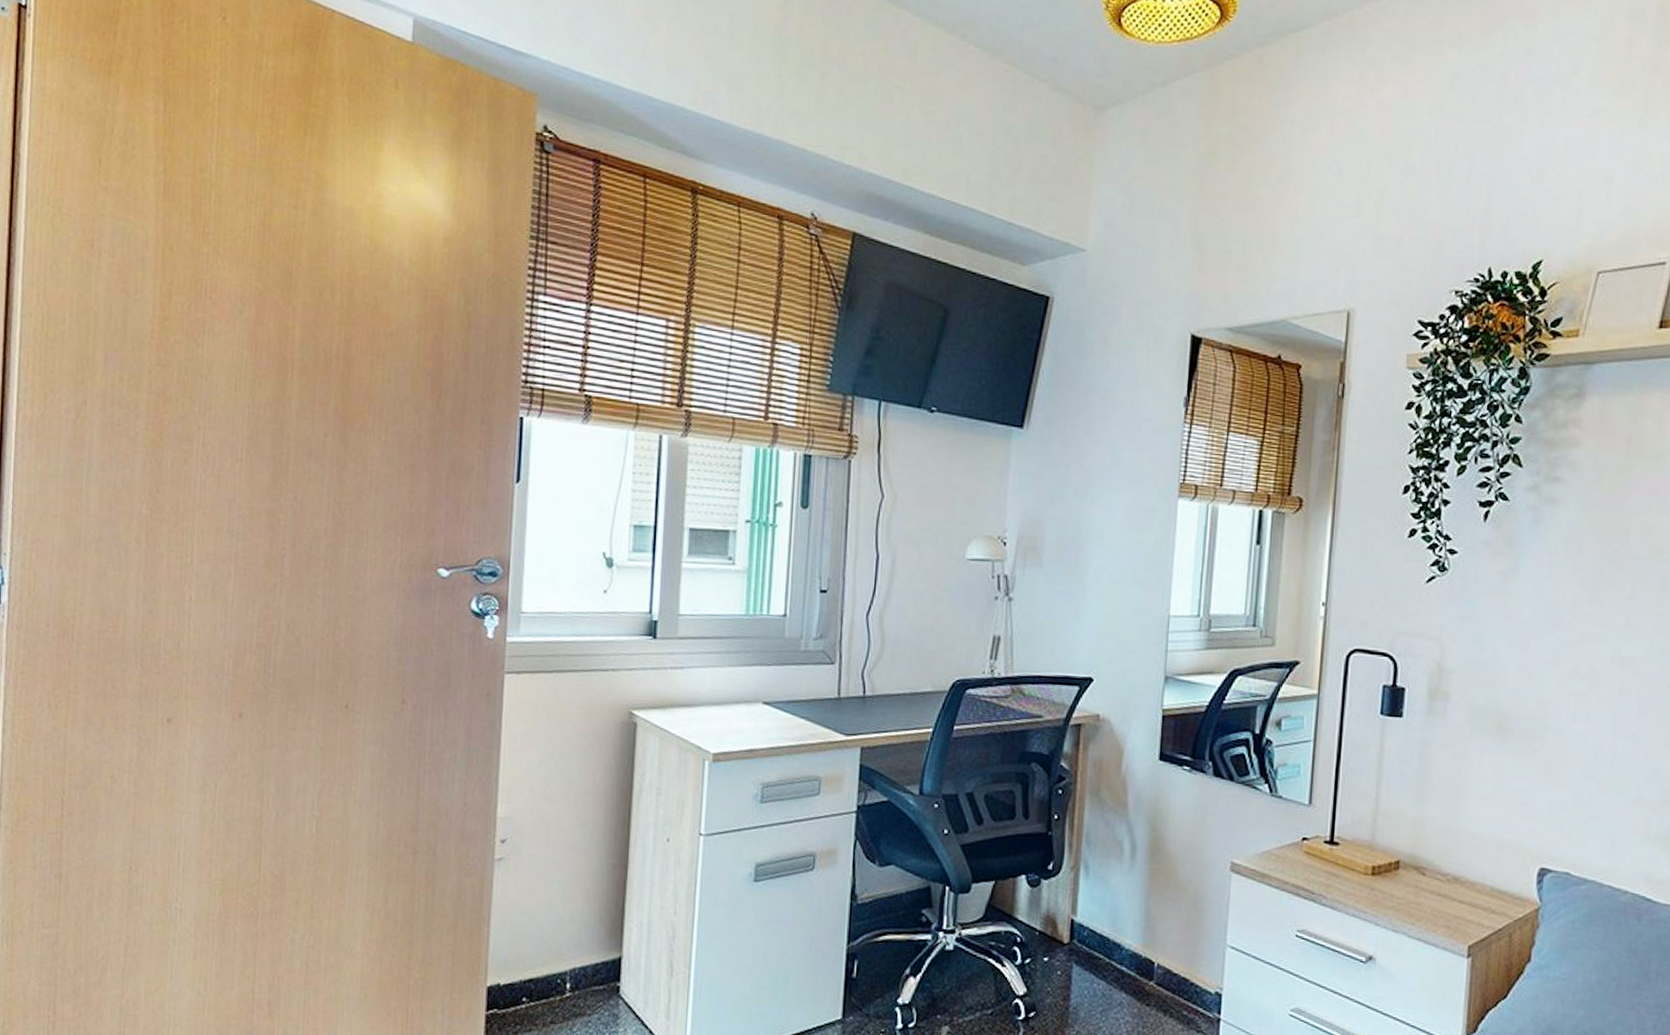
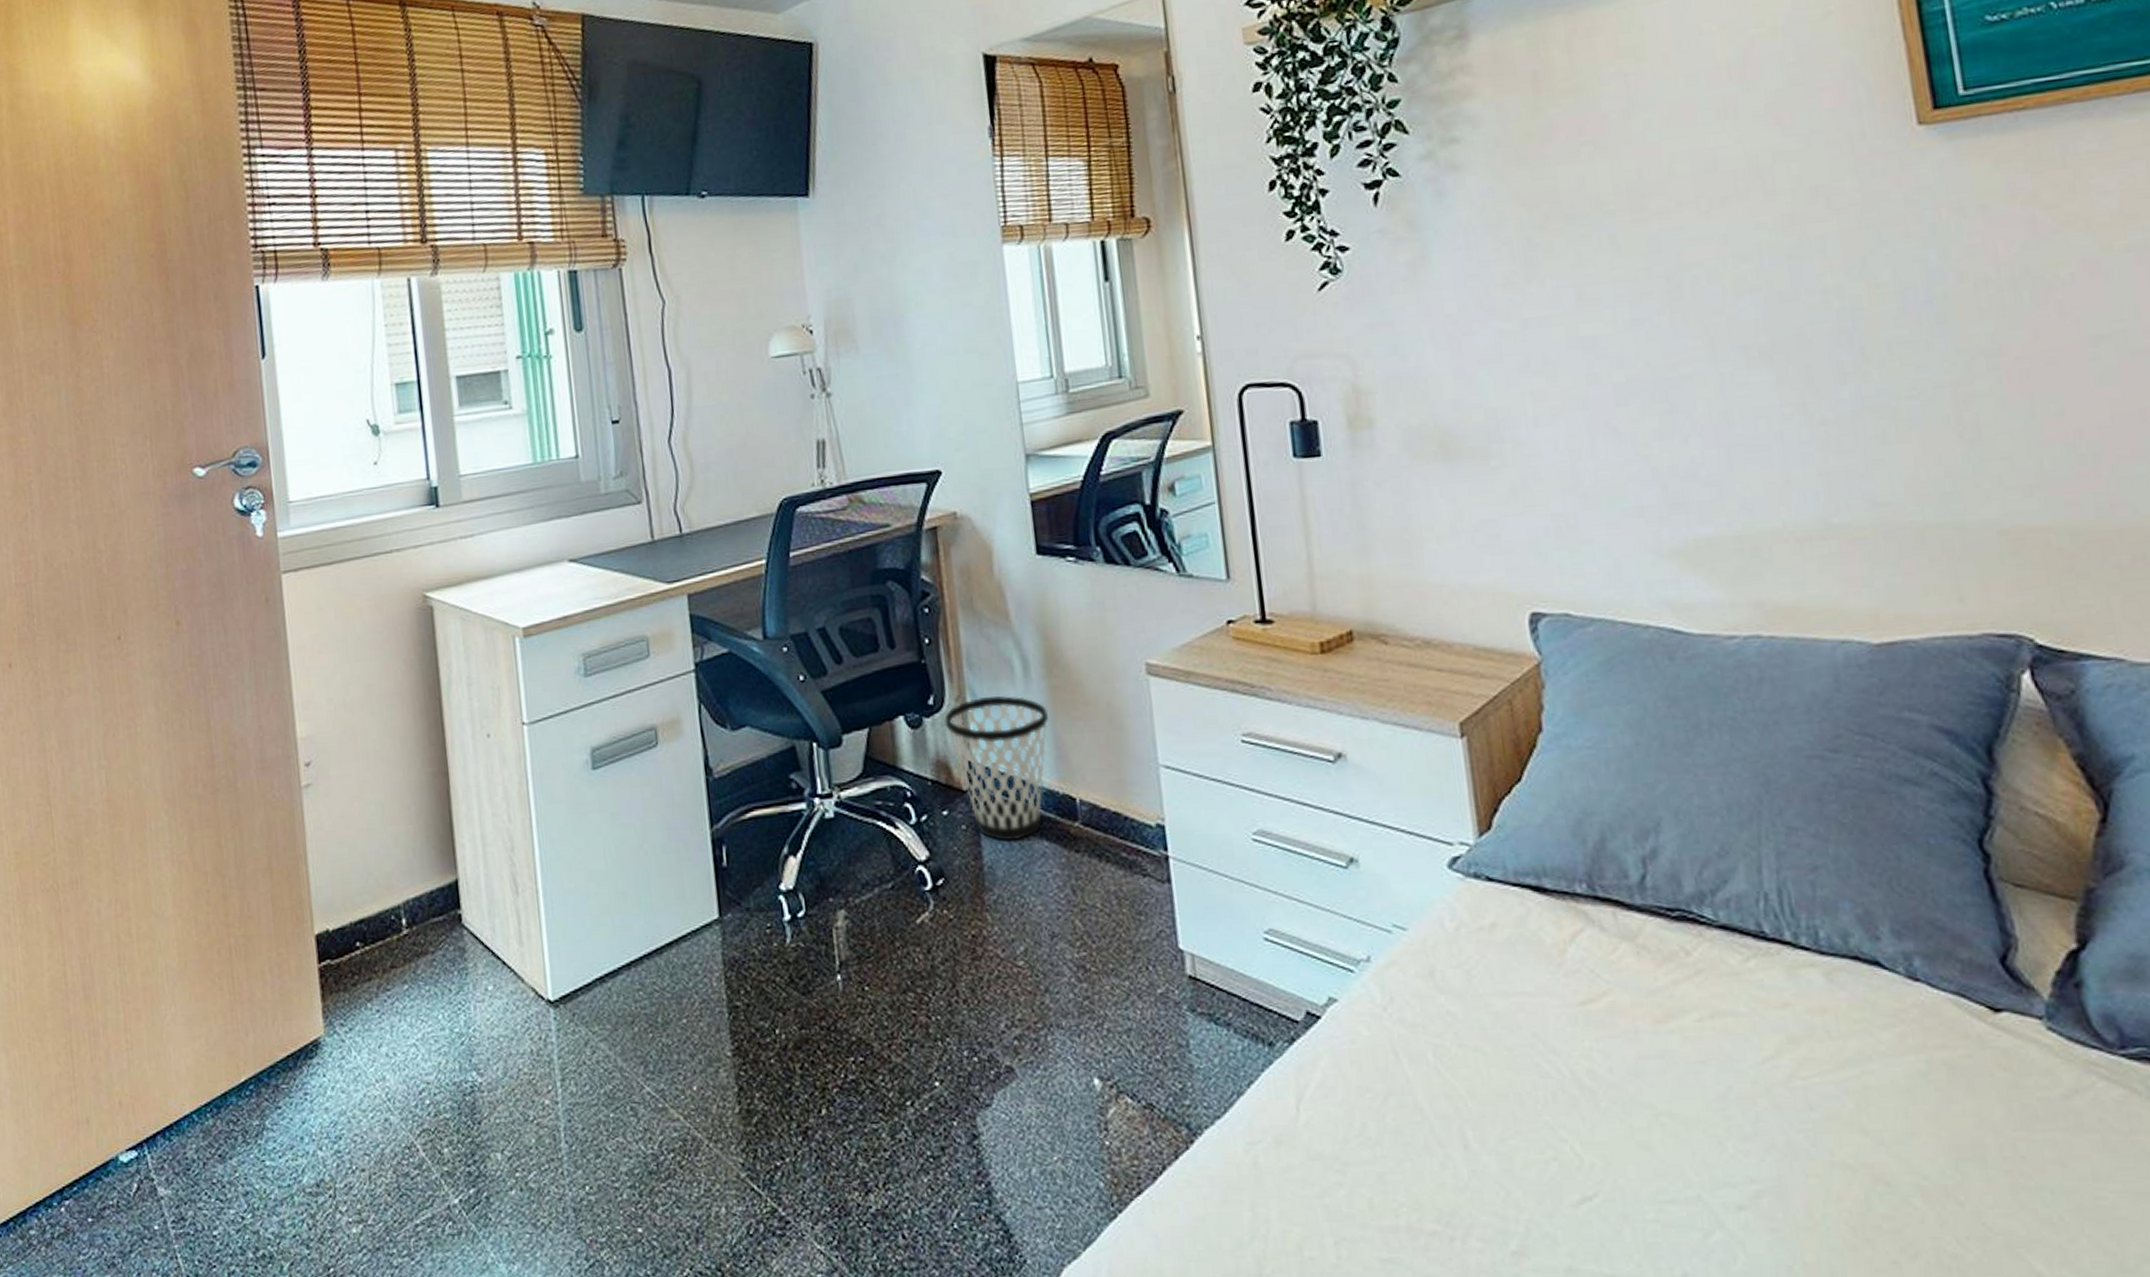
wastebasket: none [1059,869,1145,989] -> present [944,696,1048,840]

